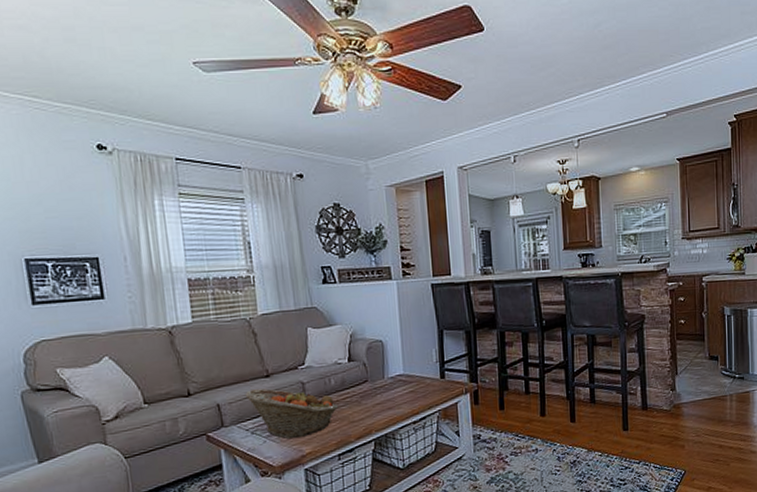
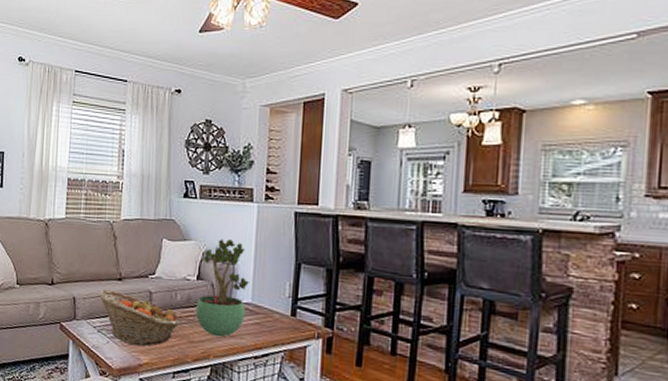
potted plant: none [351,318,400,412] -> present [196,239,249,338]

